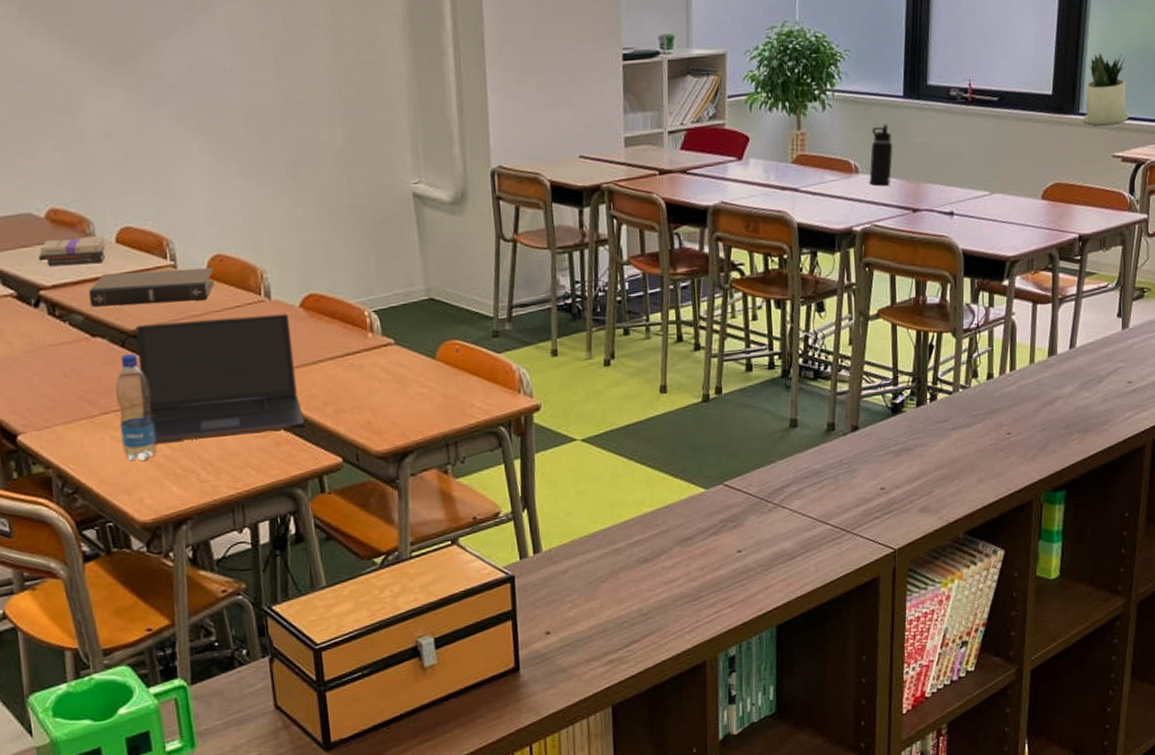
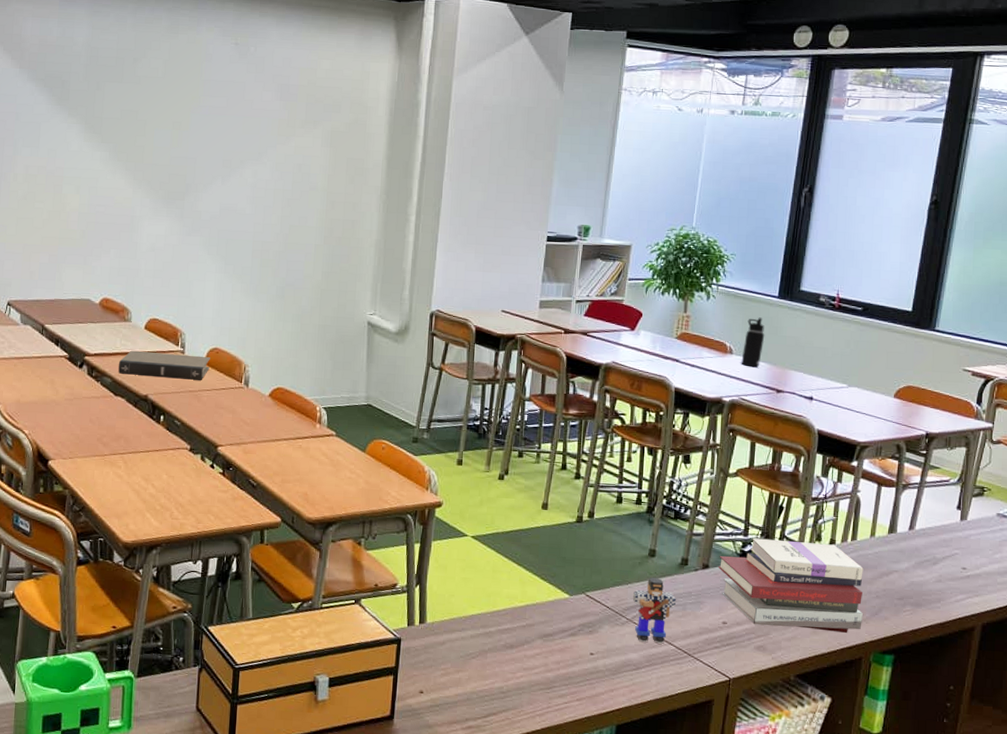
books: present [39,237,106,266] -> none [89,320,137,342]
bottle: present [115,353,157,462] -> none [120,412,149,496]
laptop: present [135,313,305,443] -> none [143,392,260,490]
action figure: none [777,451,827,529] -> present [632,578,677,645]
books: none [868,379,1030,485] -> present [717,538,864,634]
planter: present [1082,52,1130,126] -> none [938,281,983,344]

